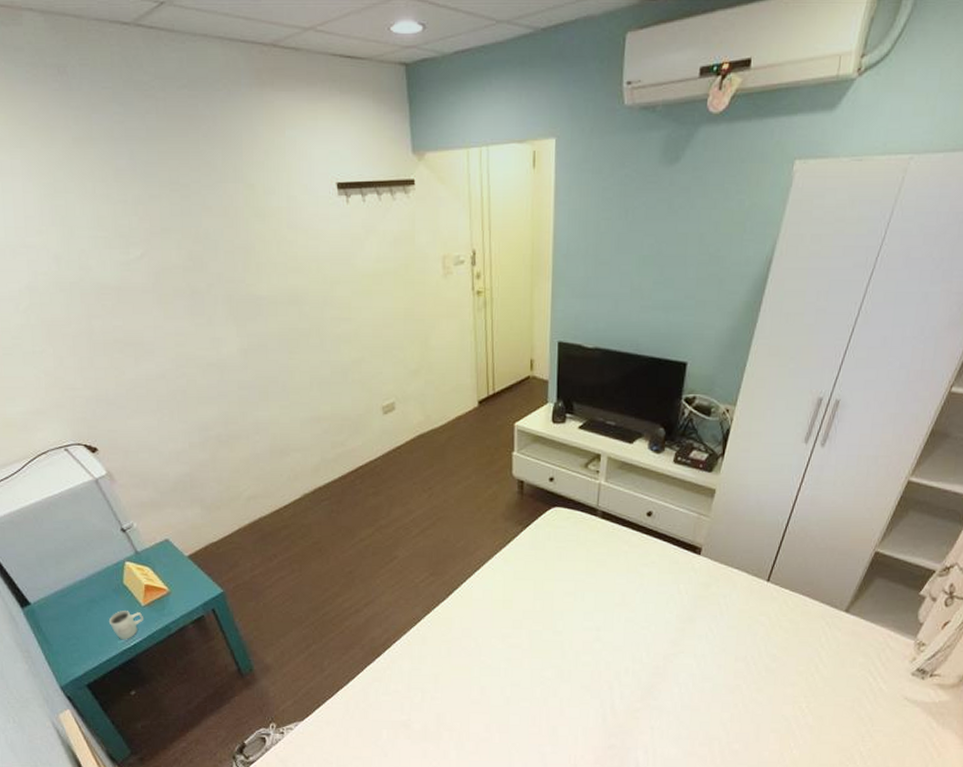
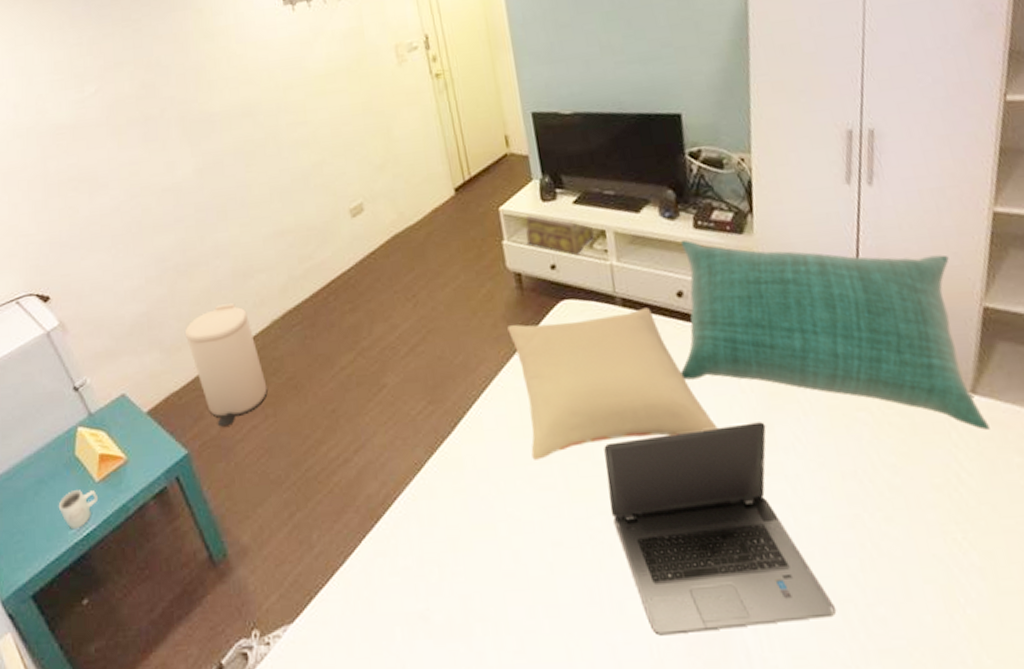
pedal bin: none [224,475,295,575] -> present [184,303,268,427]
pillow: none [505,521,654,626] -> present [507,307,718,460]
decorative box: none [533,431,592,471] -> present [525,213,595,255]
laptop computer: none [560,615,706,750] -> present [604,422,837,636]
cushion: none [635,472,863,638] -> present [680,240,990,430]

